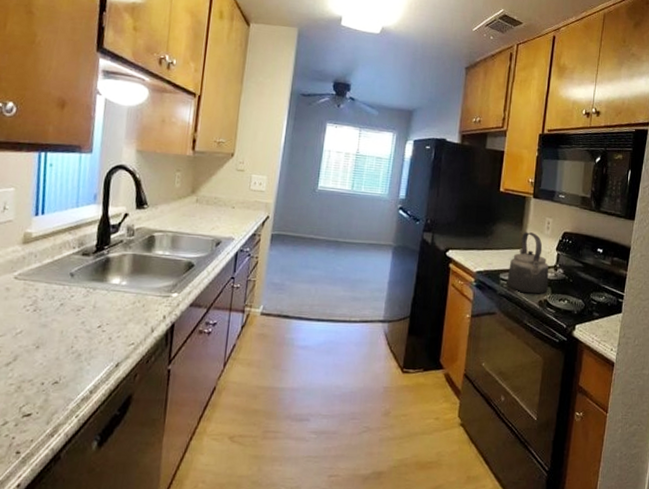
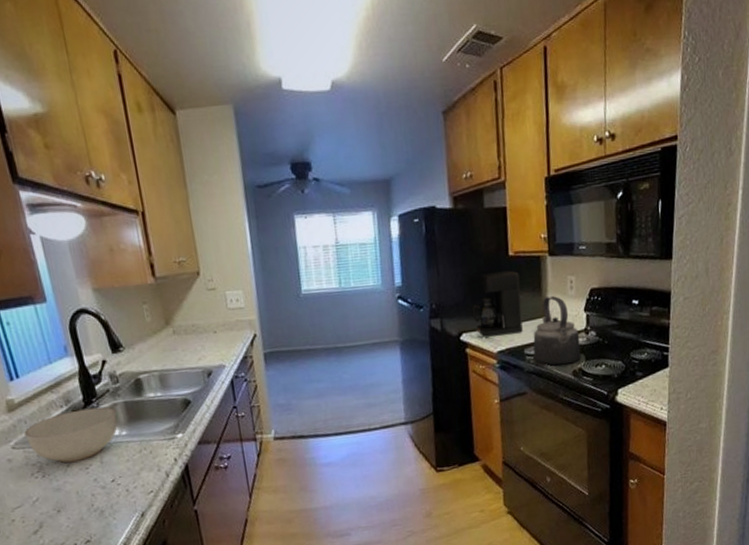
bowl: none [30,253,123,302] -> present [24,407,117,463]
coffee maker: none [460,202,506,259] -> present [471,270,523,338]

